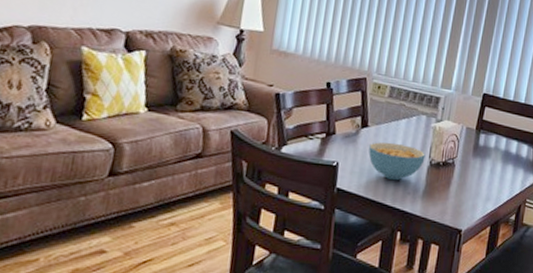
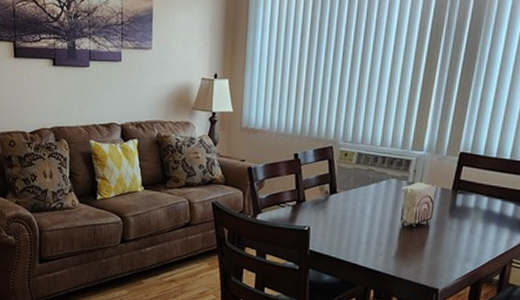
cereal bowl: present [368,142,425,181] -> none [338,206,397,243]

